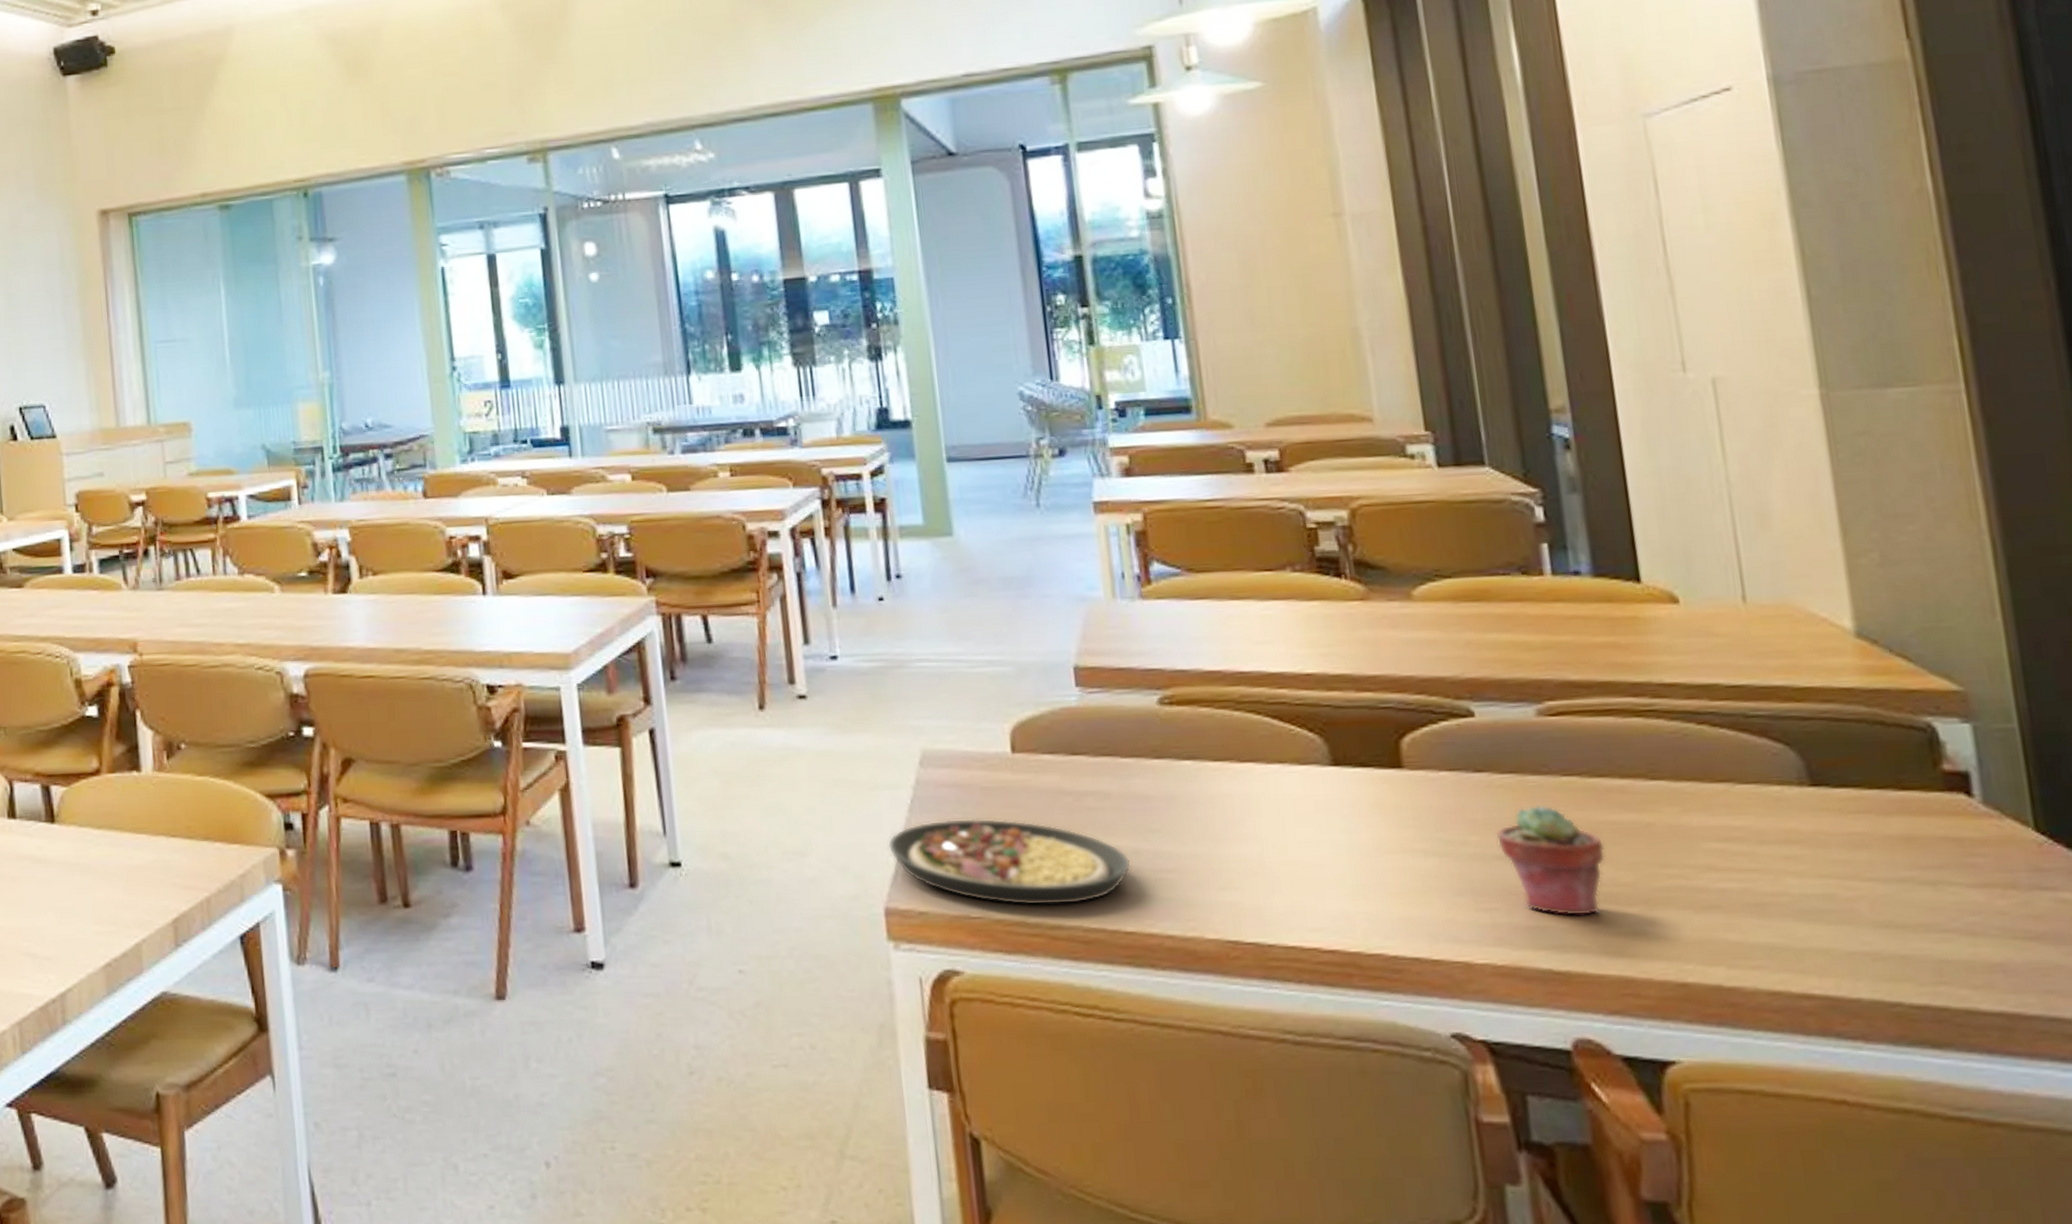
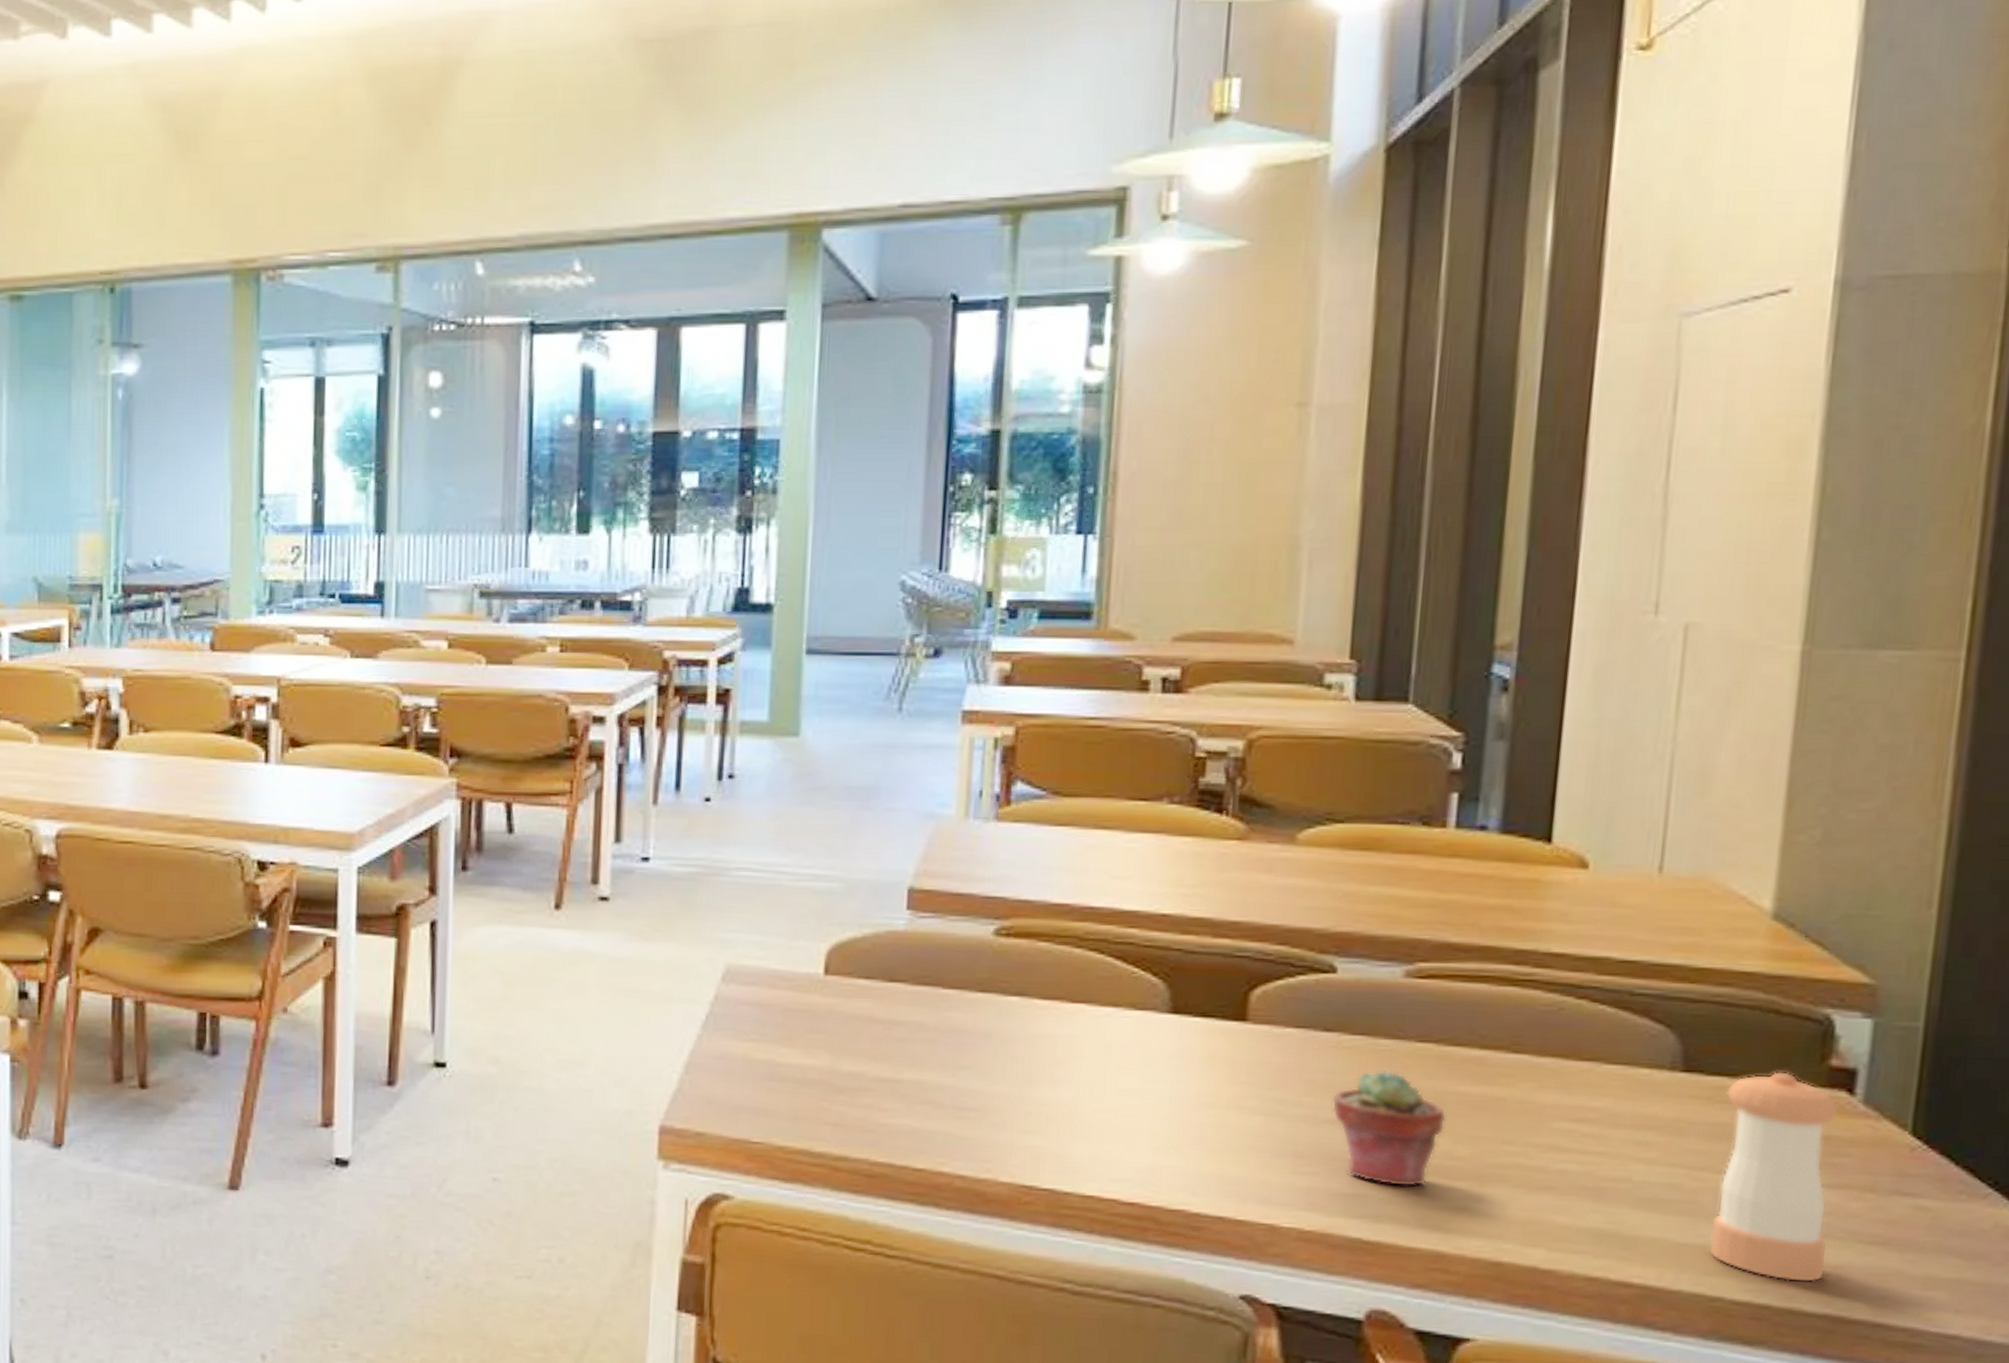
plate: present [887,818,1131,906] -> none [673,1039,933,1137]
pepper shaker: none [1854,778,1991,983] -> present [1708,1070,1840,1283]

